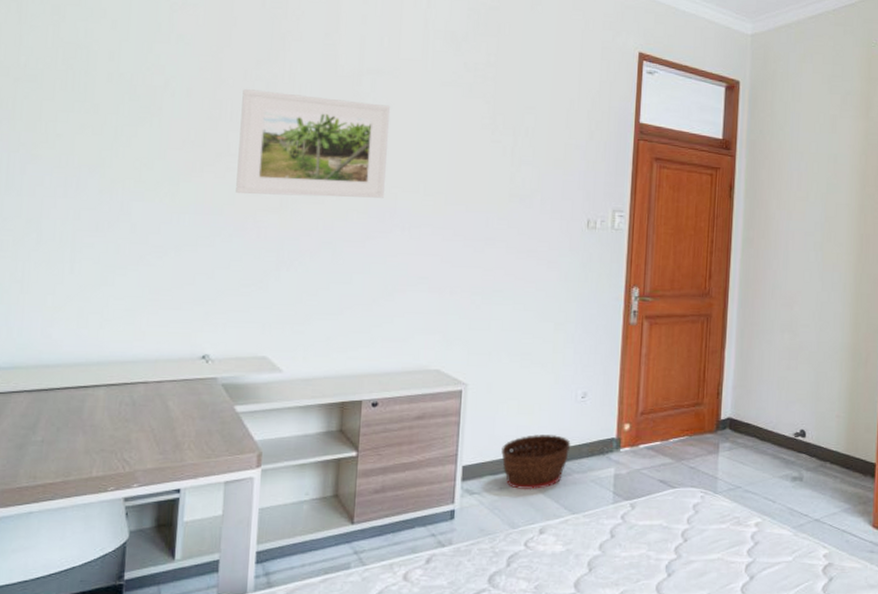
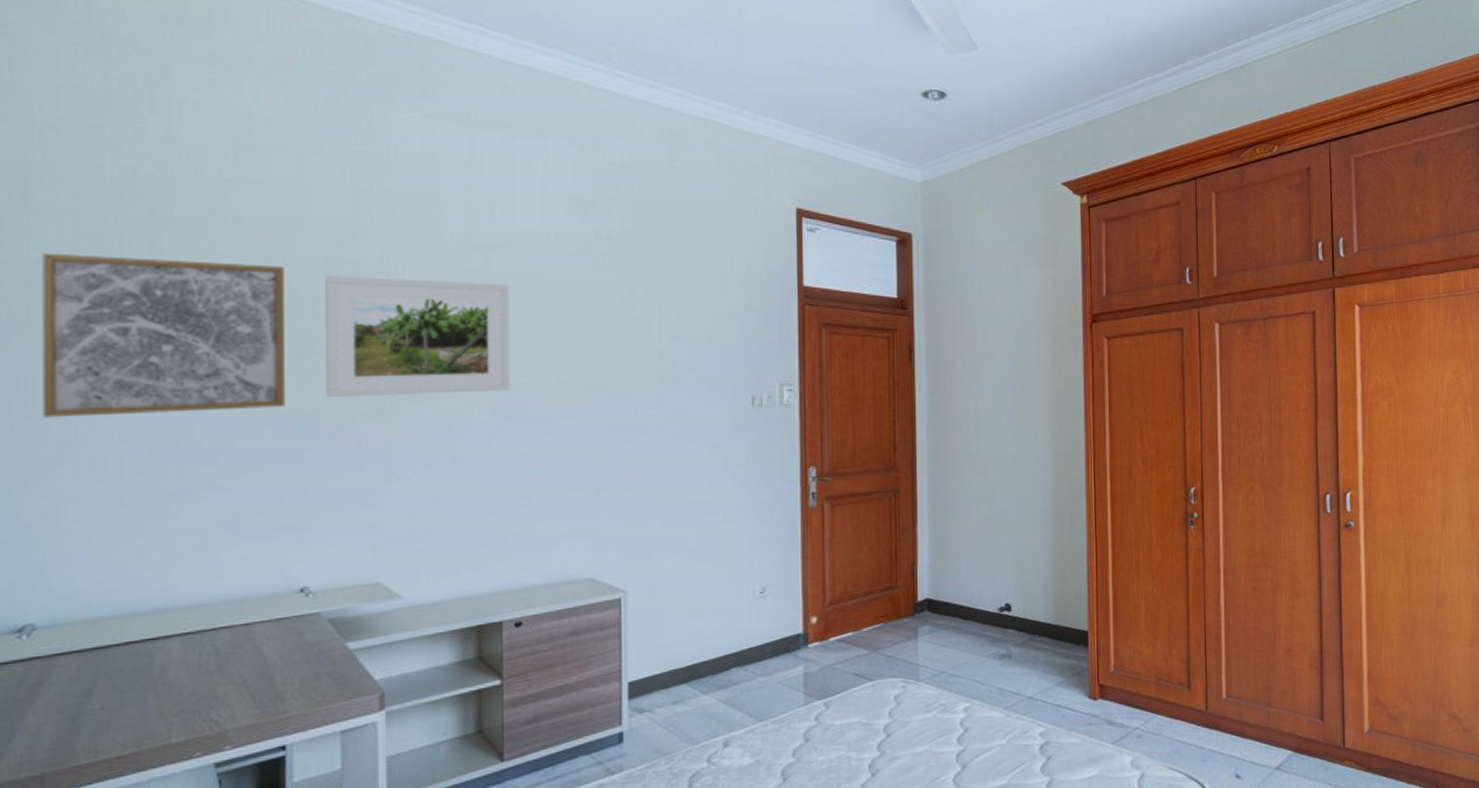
wall art: none [18,57,211,199] -> present [42,253,285,418]
basket: present [501,435,571,490] -> none [672,637,752,702]

